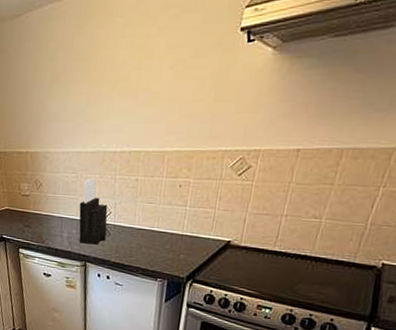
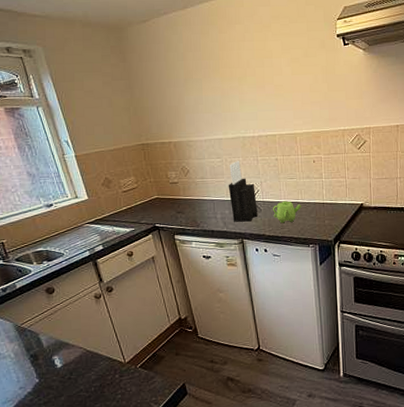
teapot: none [122,227,157,252] -> present [273,201,302,224]

